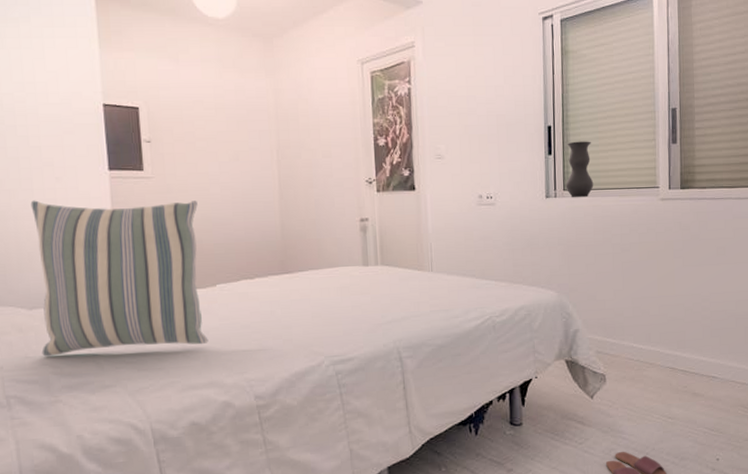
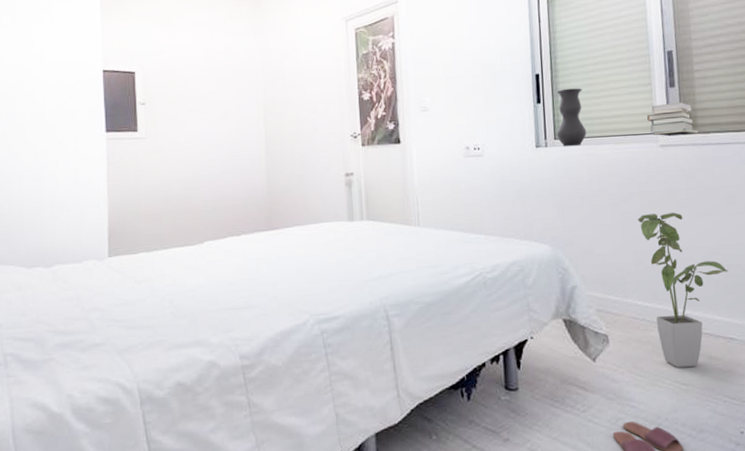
pillow: present [30,200,209,357] -> none [34,159,195,315]
house plant: none [637,262,714,403] -> present [638,212,728,368]
books: none [650,158,695,191] -> present [647,102,698,137]

